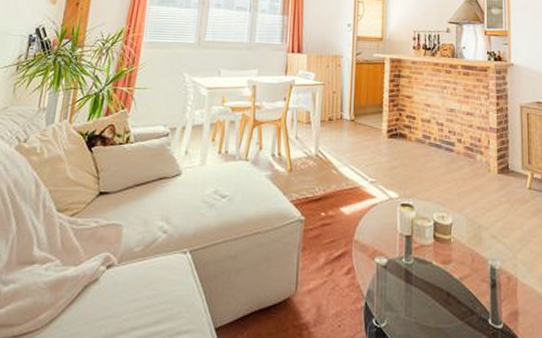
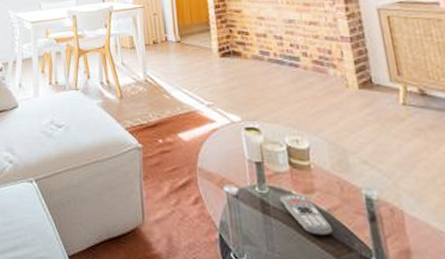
remote control: none [421,265,462,301] -> present [279,195,334,236]

